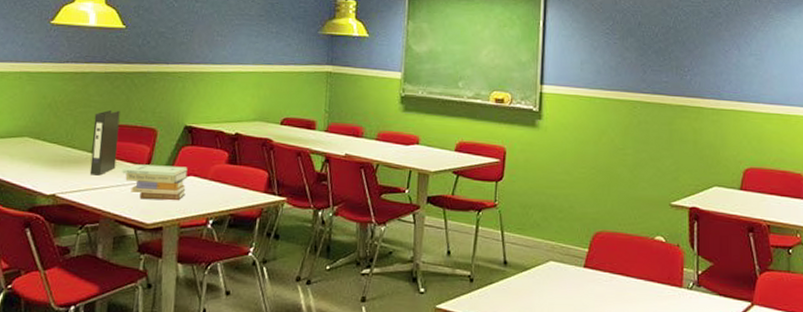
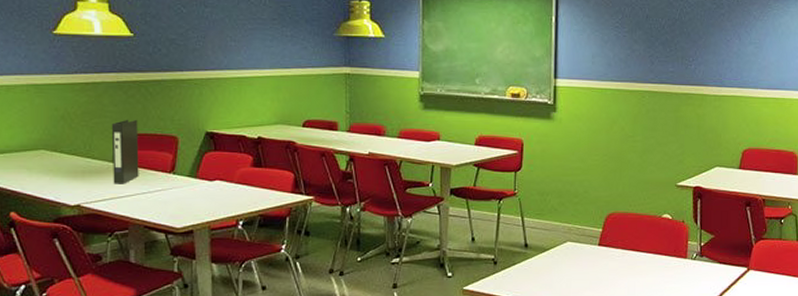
books: present [122,164,188,200] -> none [146,171,213,205]

